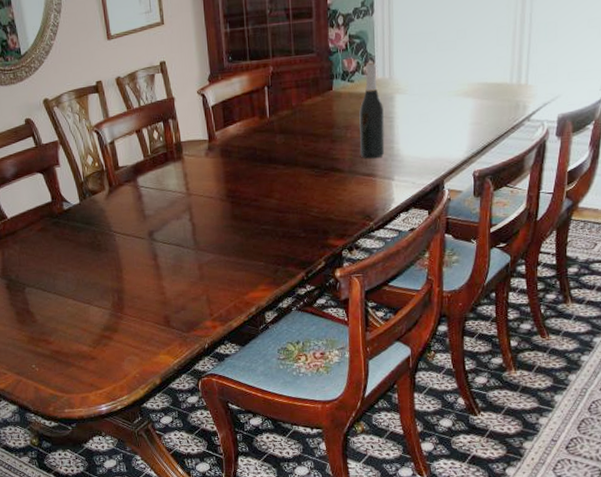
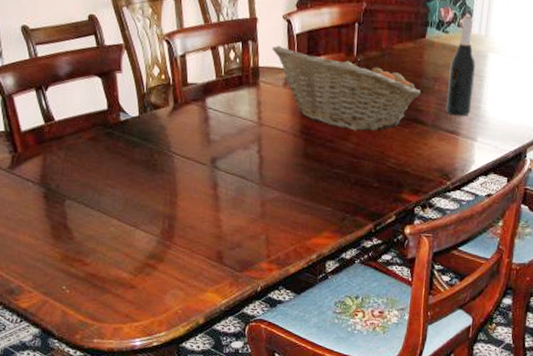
fruit basket: none [191,117,335,188] -> present [272,46,421,132]

